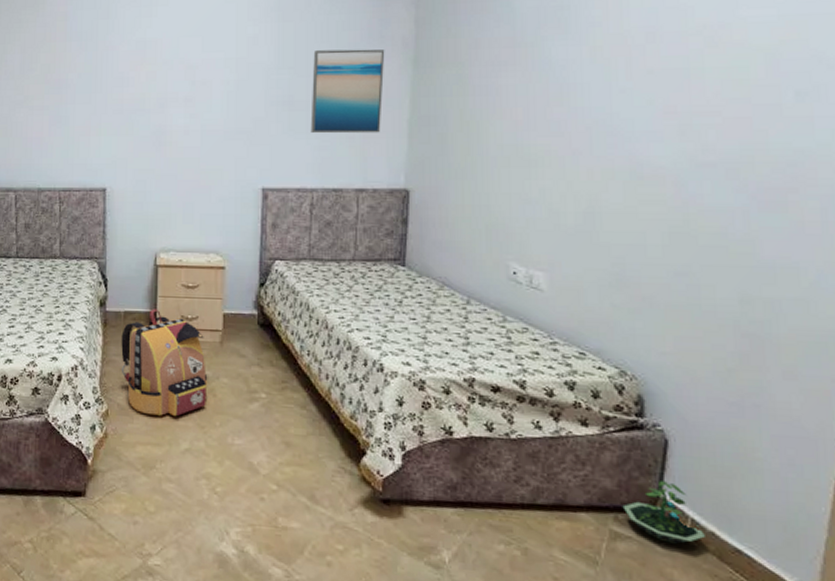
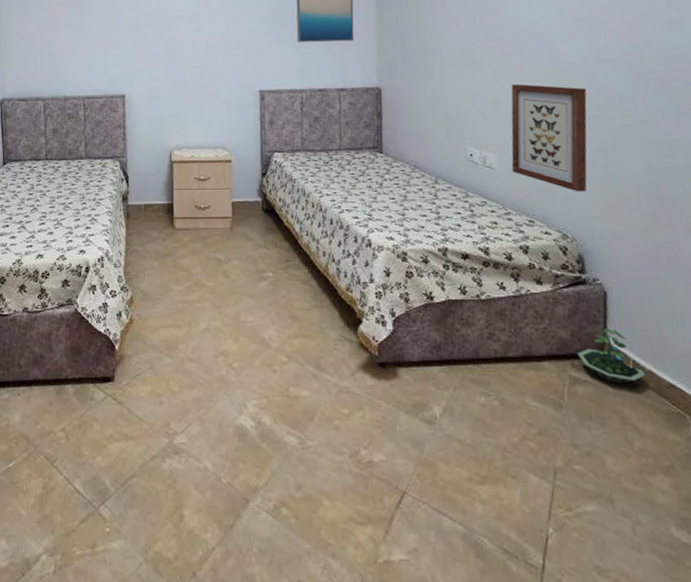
backpack: present [121,308,208,417] -> none [143,200,222,299]
wall art: none [564,190,672,323] -> present [511,83,587,192]

